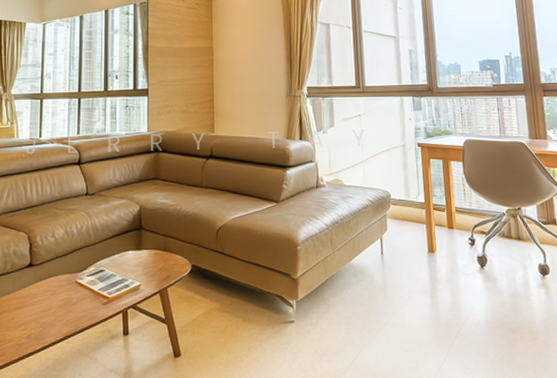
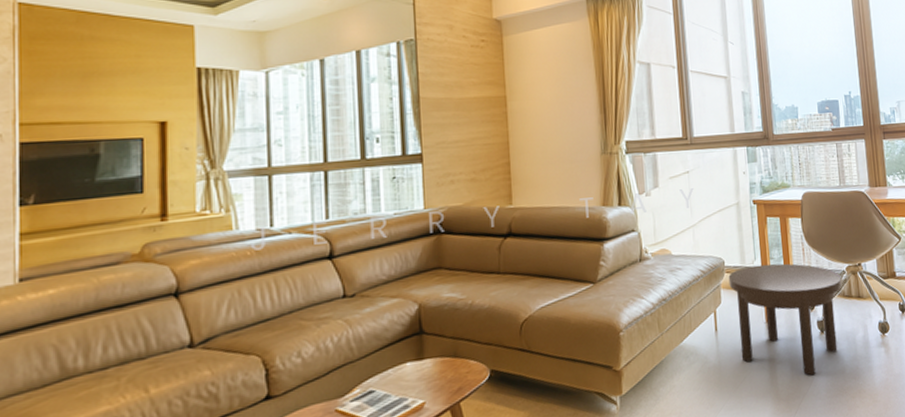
side table: none [394,200,502,306] -> present [728,263,842,376]

